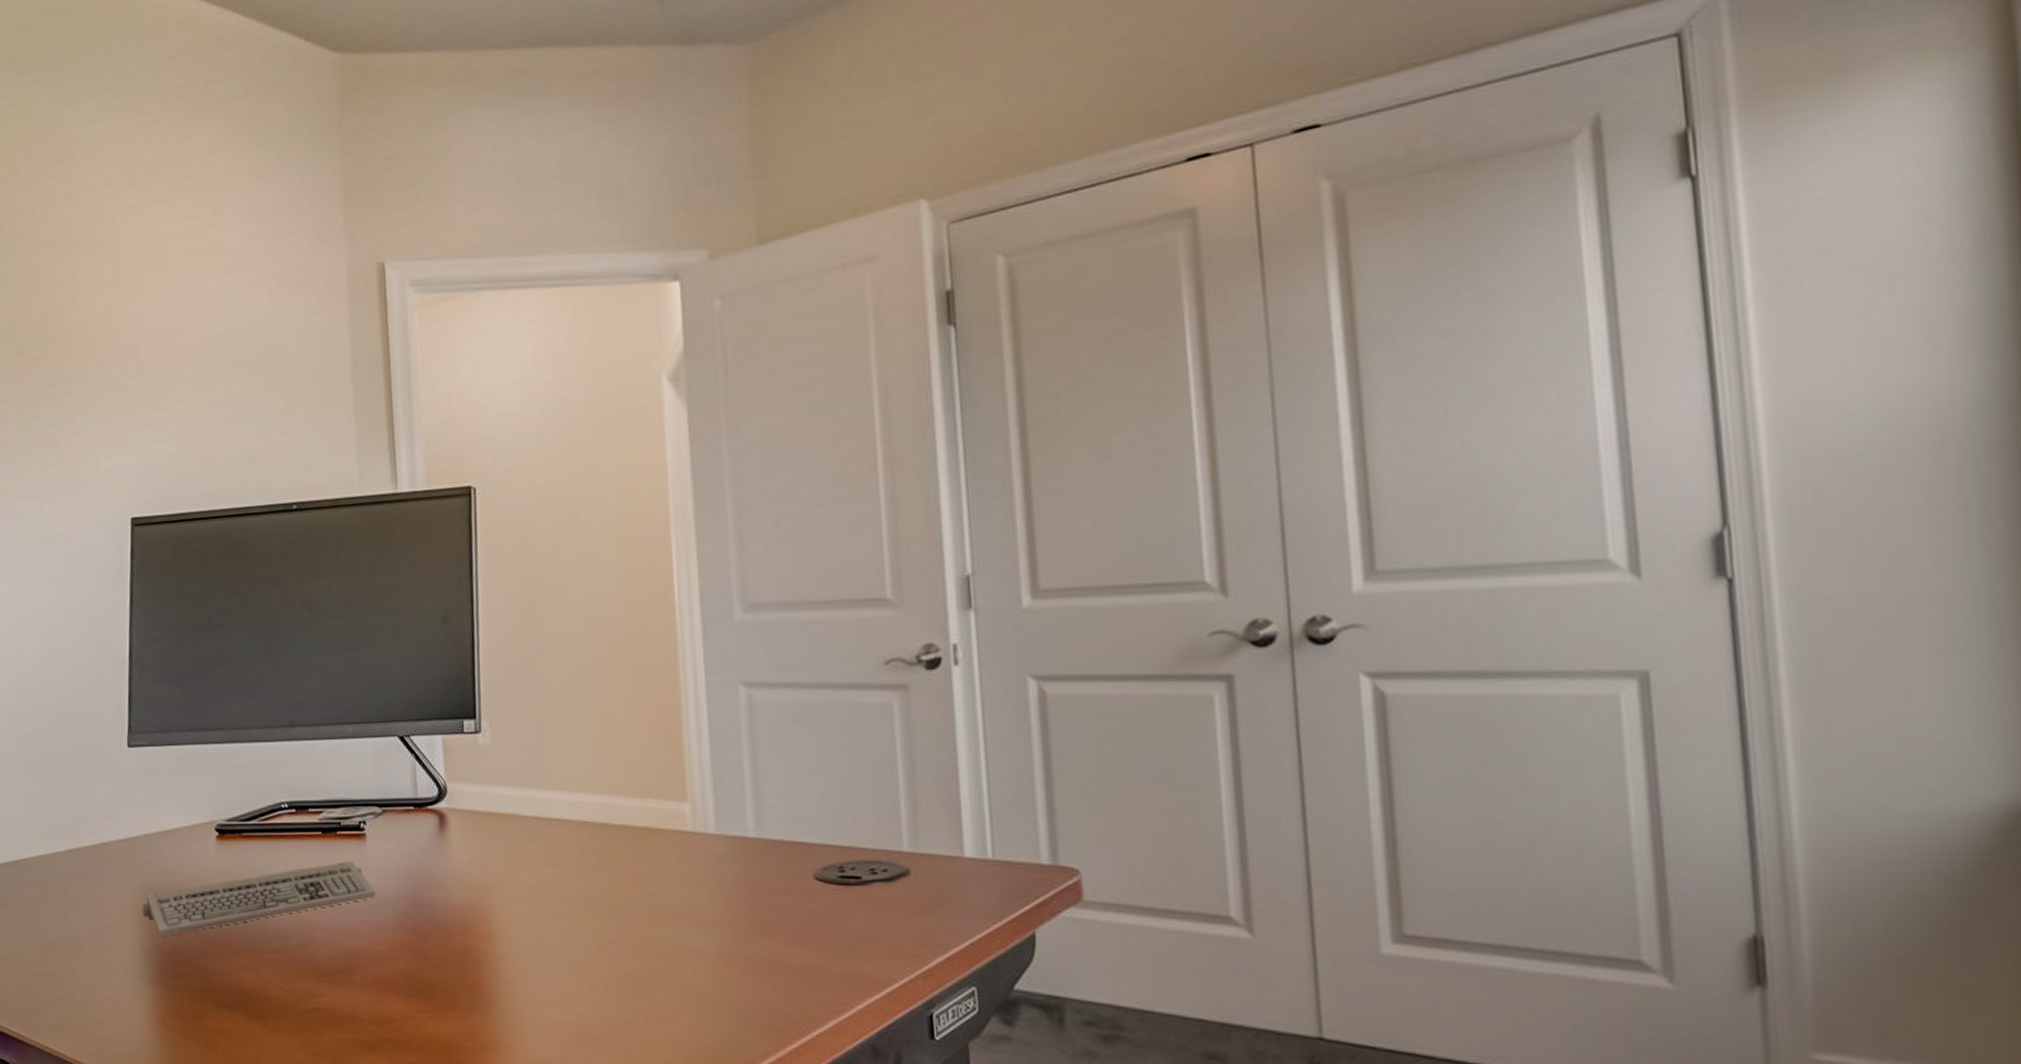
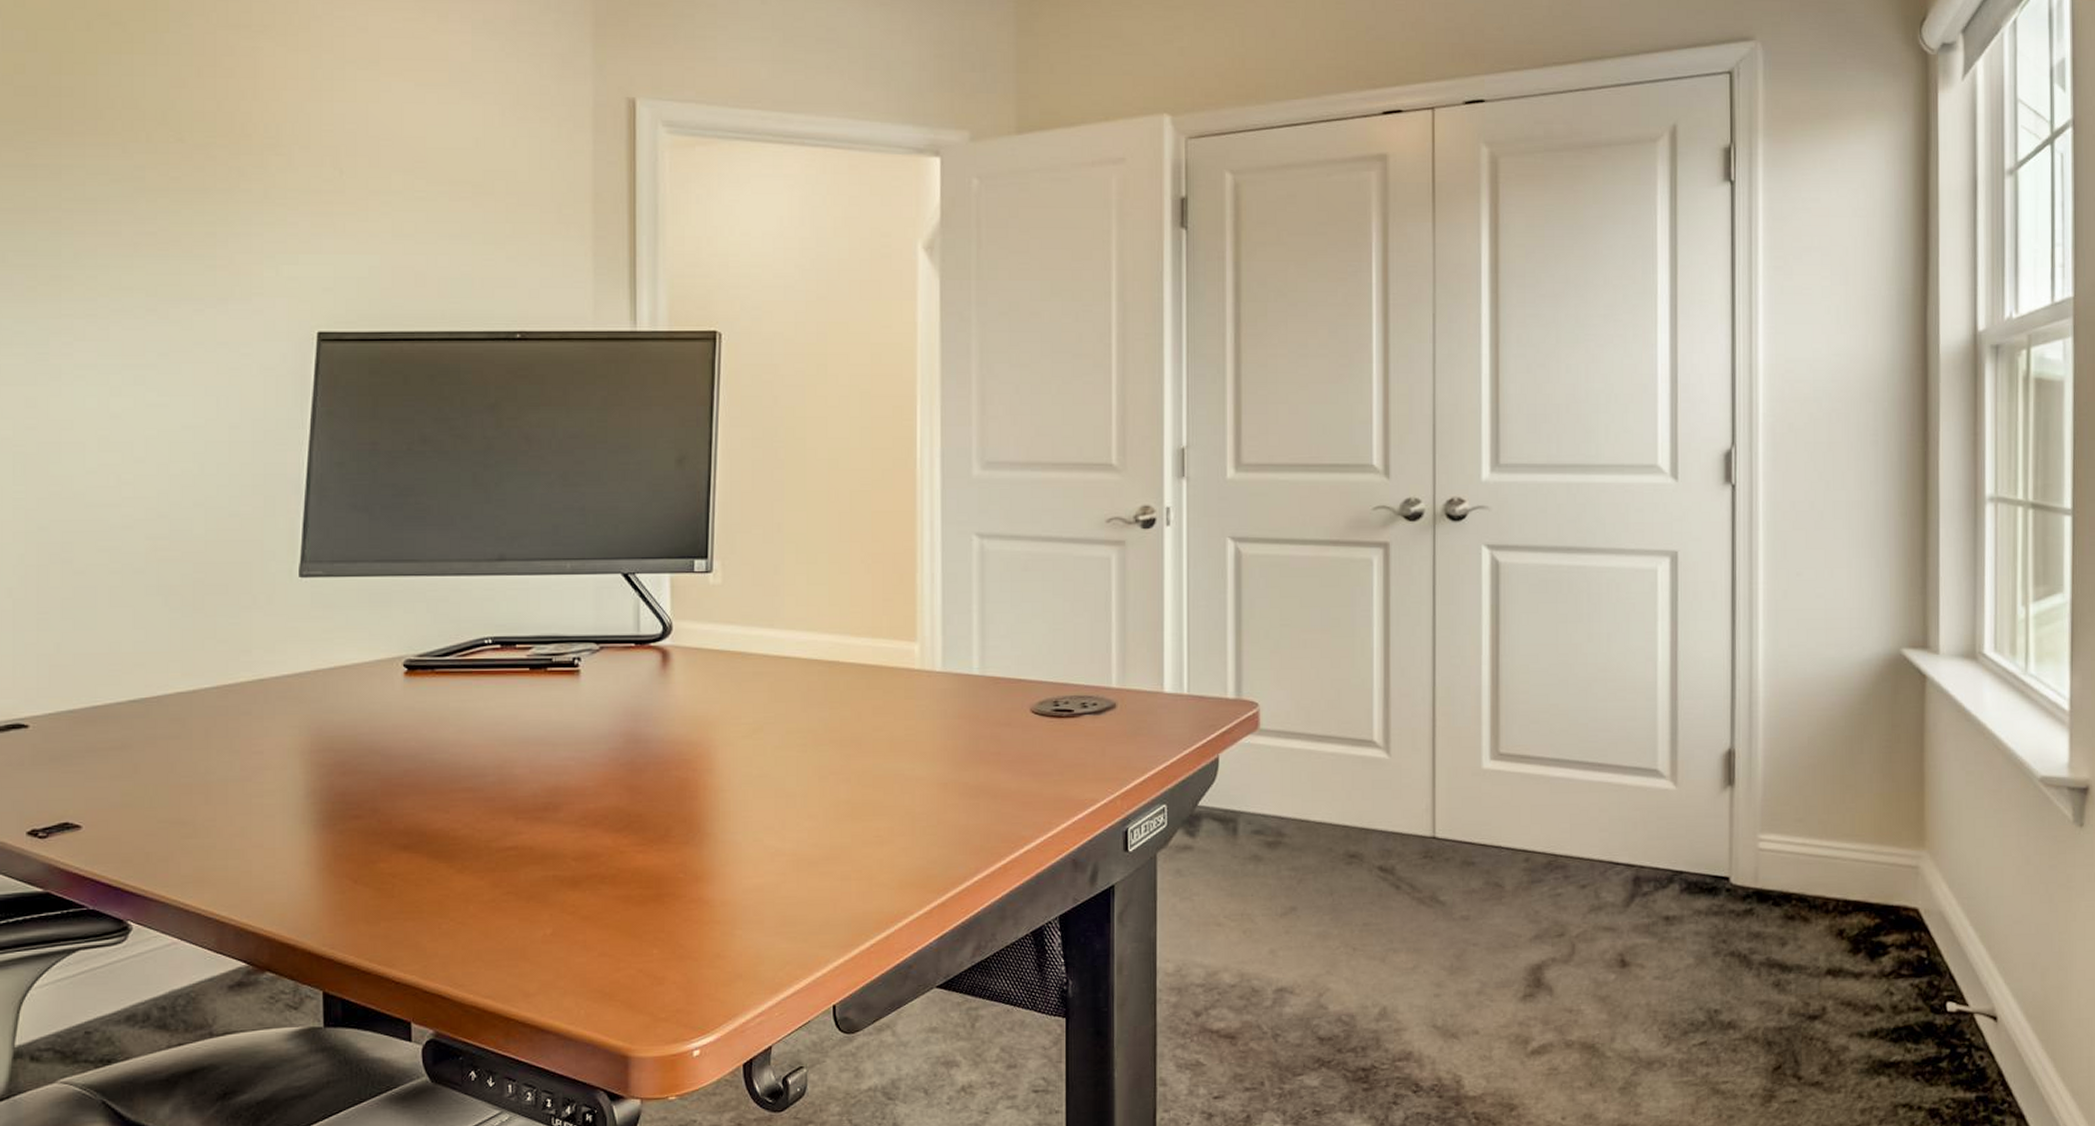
computer keyboard: present [142,861,376,937] -> none [308,697,587,778]

